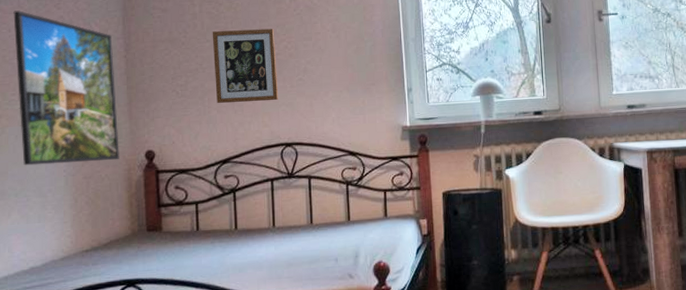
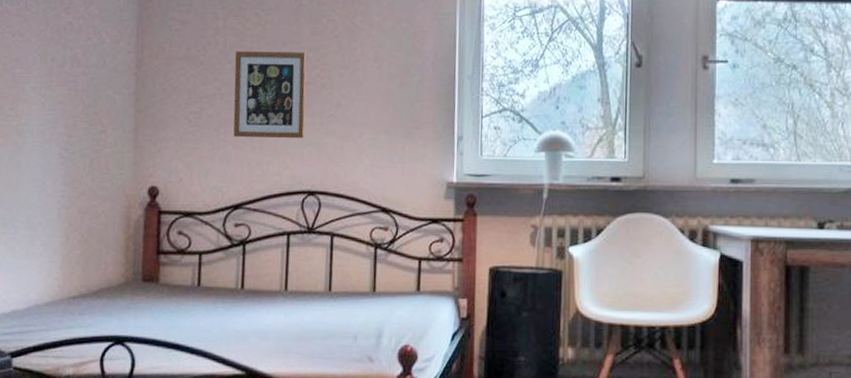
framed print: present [13,10,119,166] -> none [15,13,124,195]

